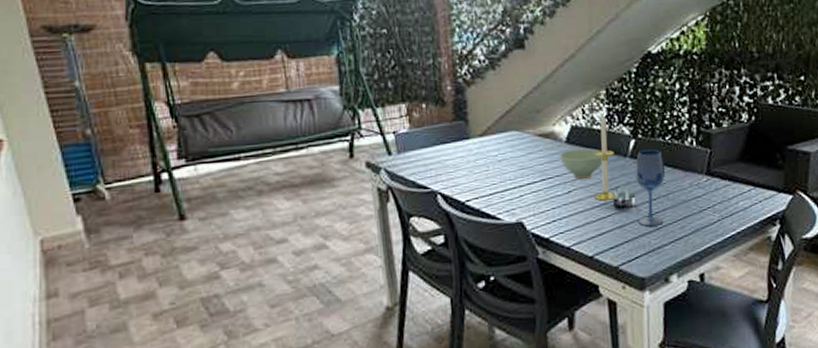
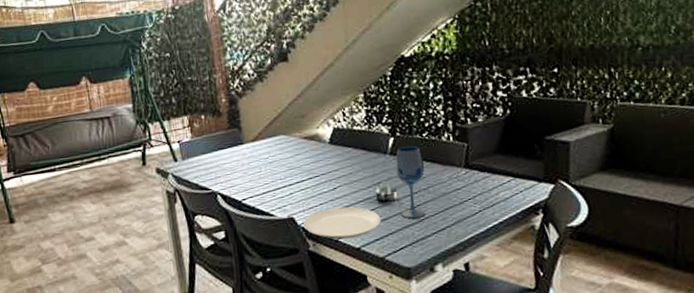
plate: none [532,212,617,247] -> present [302,207,381,240]
bowl: present [558,148,603,179] -> none [323,147,365,177]
candle: present [594,115,617,201] -> none [356,117,380,196]

